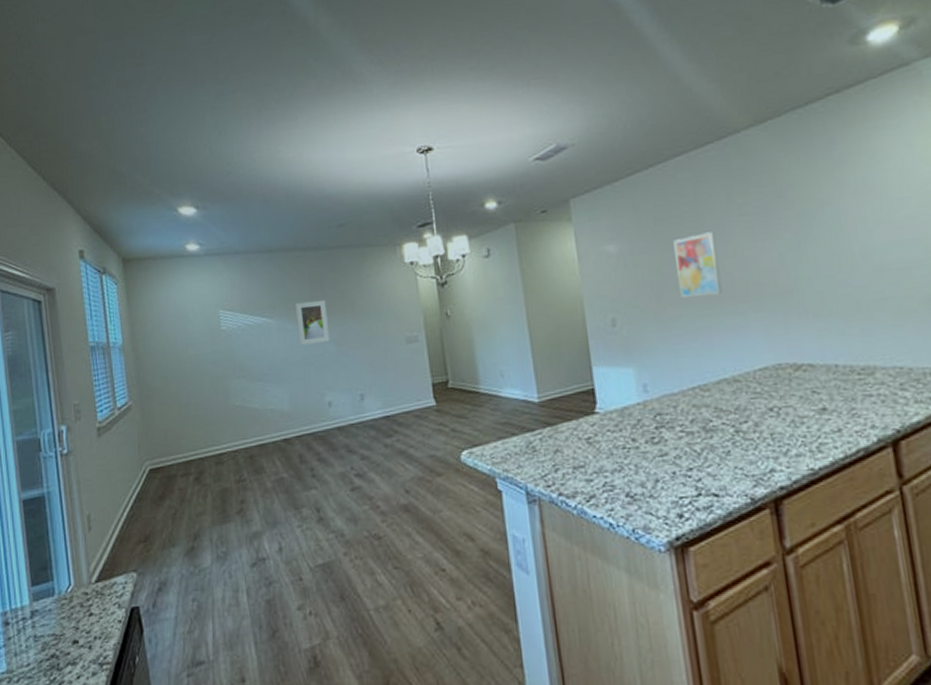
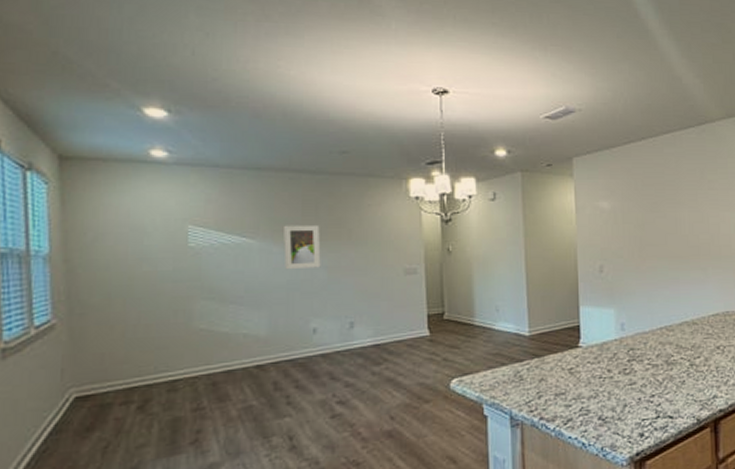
wall art: present [673,232,723,297] -> none [656,200,691,252]

